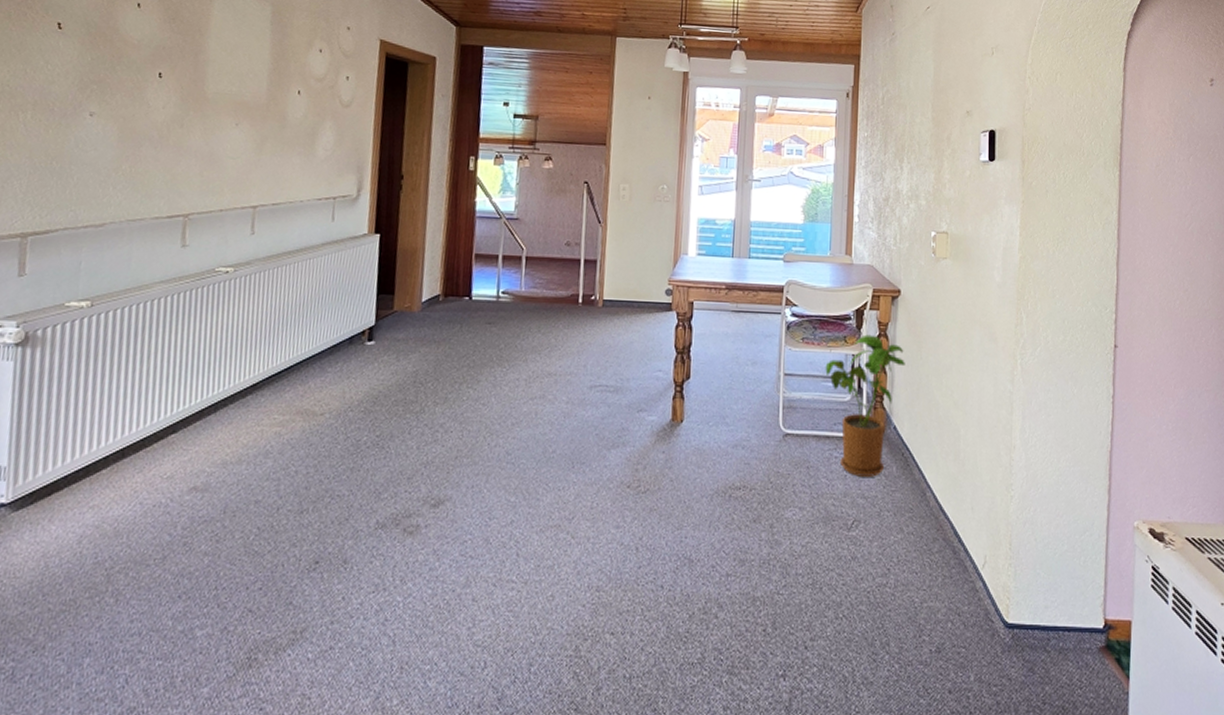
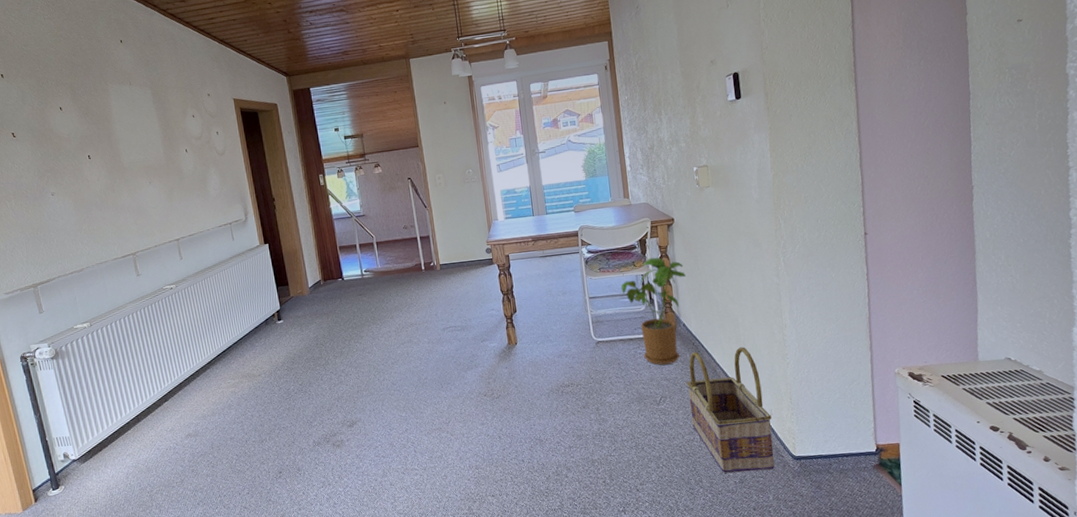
basket: none [887,465,985,638] -> present [686,347,775,473]

